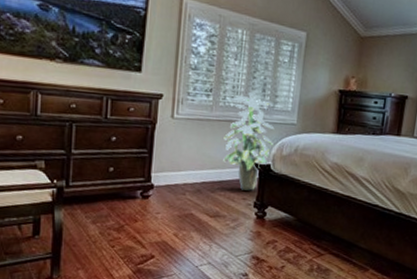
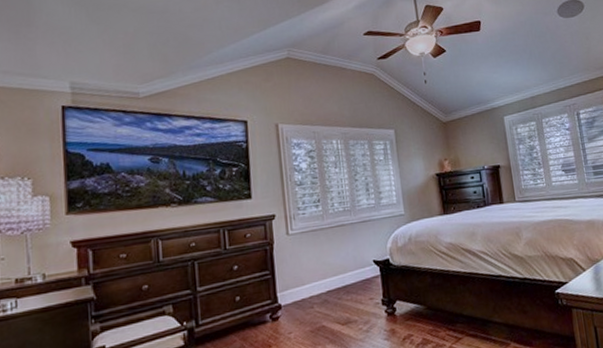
indoor plant: present [223,92,275,191] -> none [337,194,387,290]

